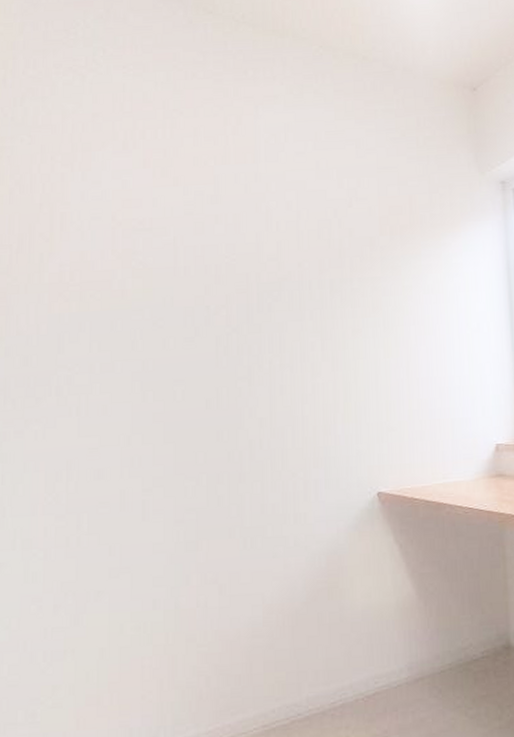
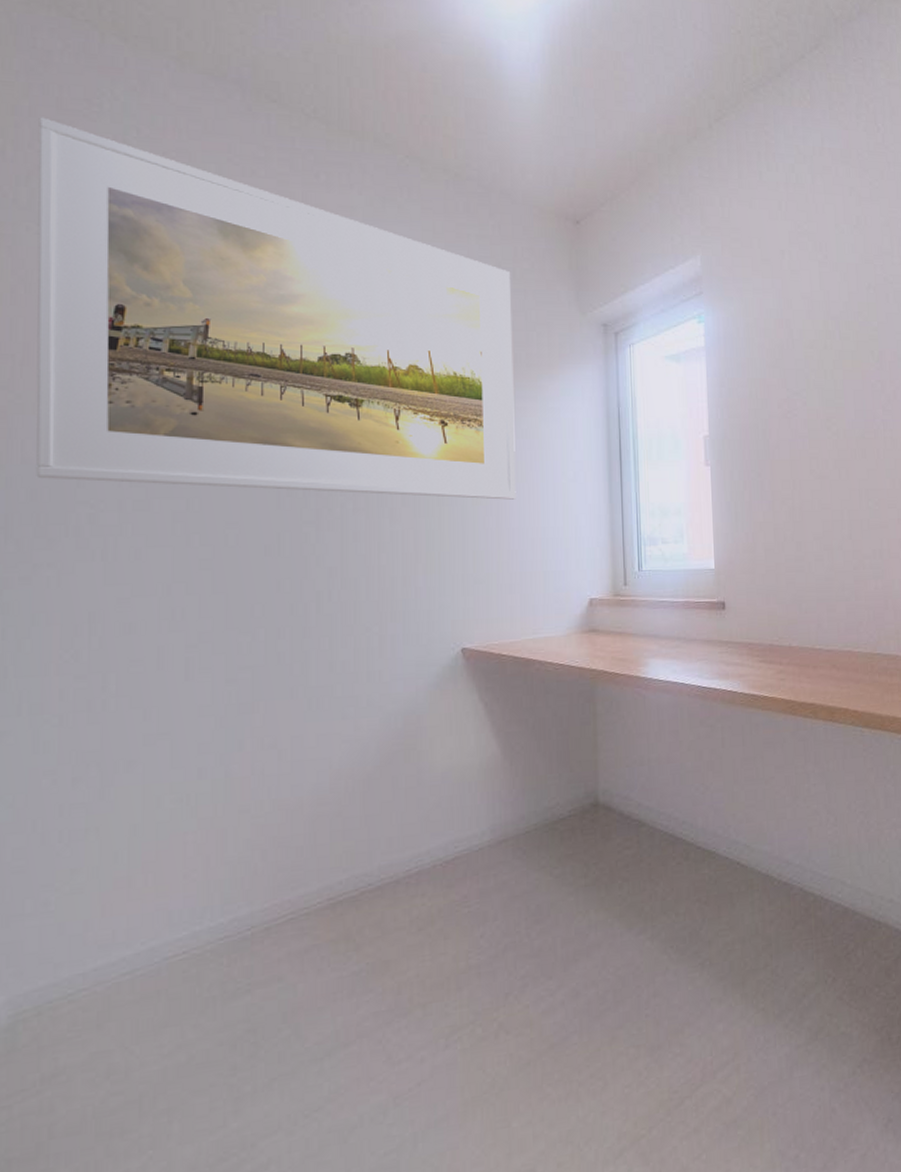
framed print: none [27,48,424,352] -> present [36,117,516,500]

